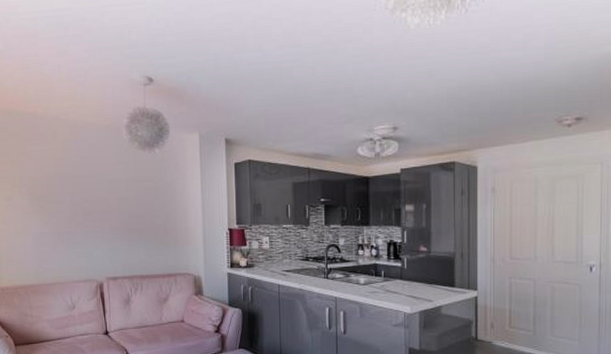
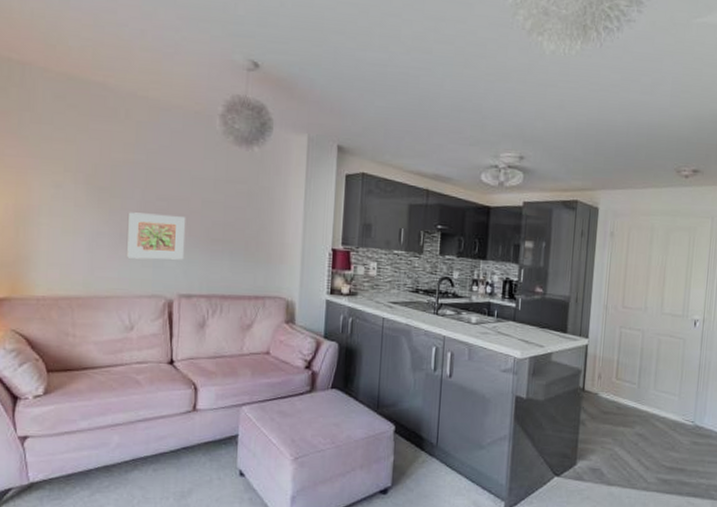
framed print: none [62,213,109,251] -> present [126,212,186,260]

